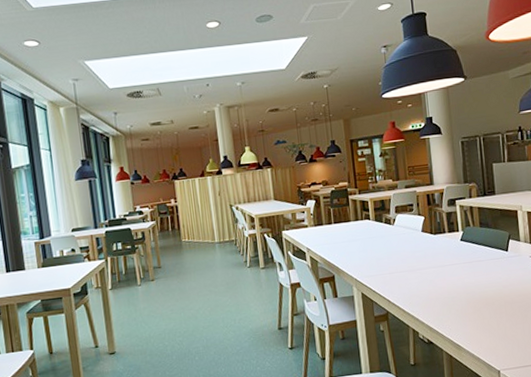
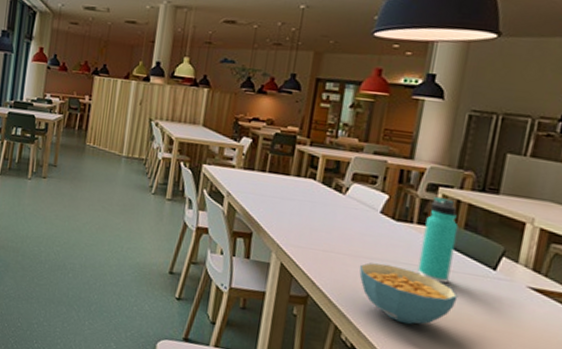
cereal bowl: none [419,268,489,312] -> present [359,262,458,325]
thermos bottle: none [453,207,480,272] -> present [417,196,459,283]

